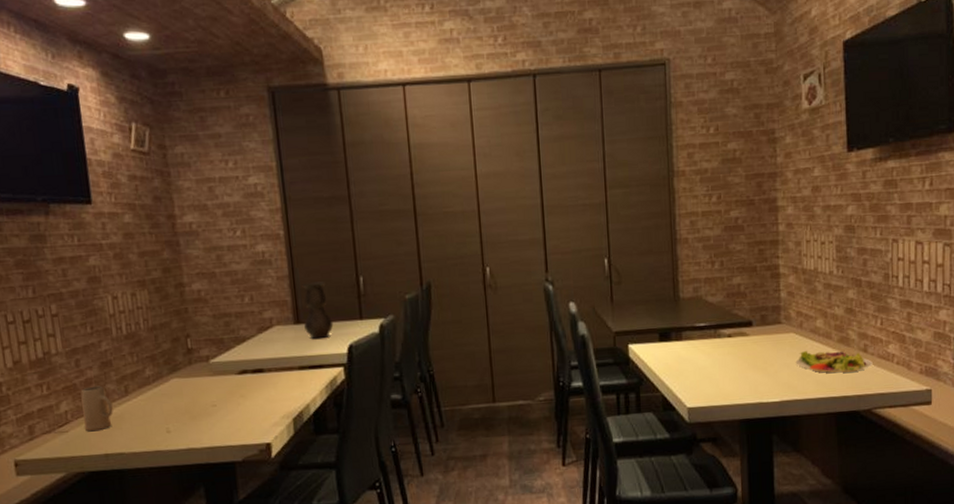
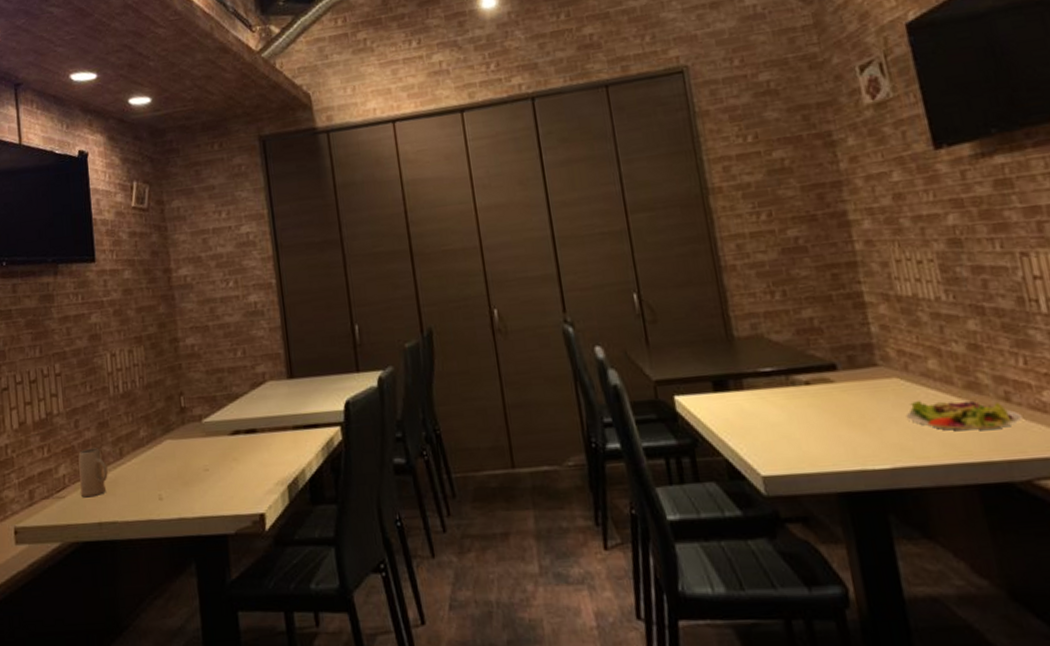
vase: present [302,281,334,340] -> none [294,331,329,396]

